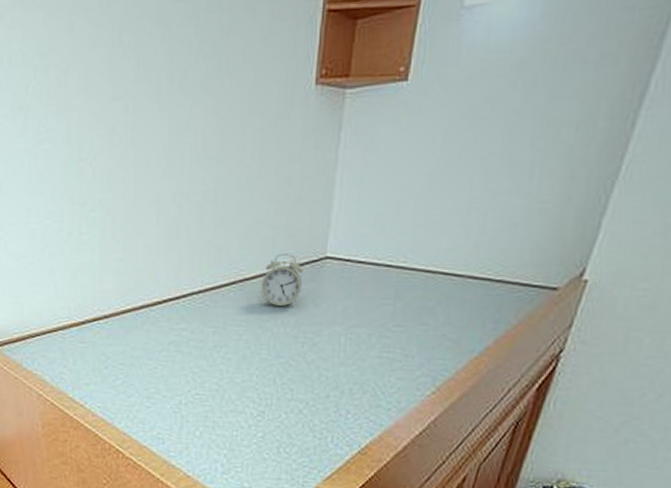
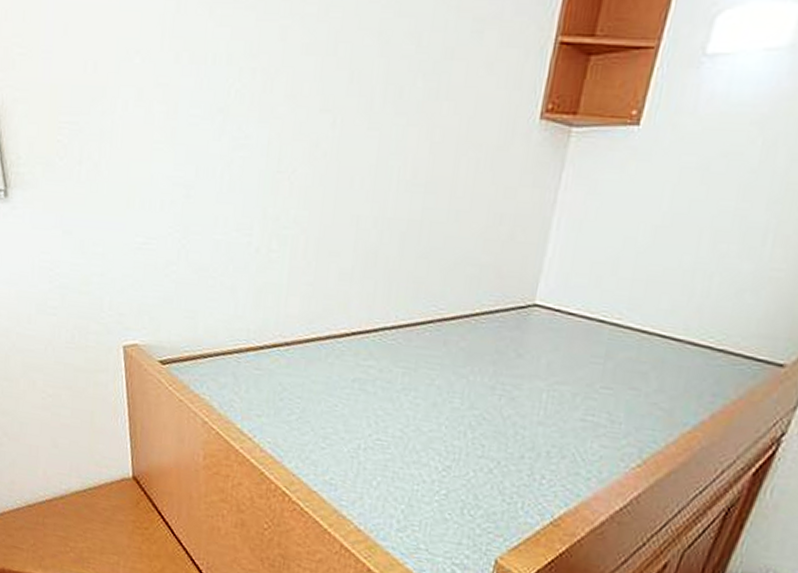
alarm clock: present [260,254,303,307] -> none [459,295,509,355]

